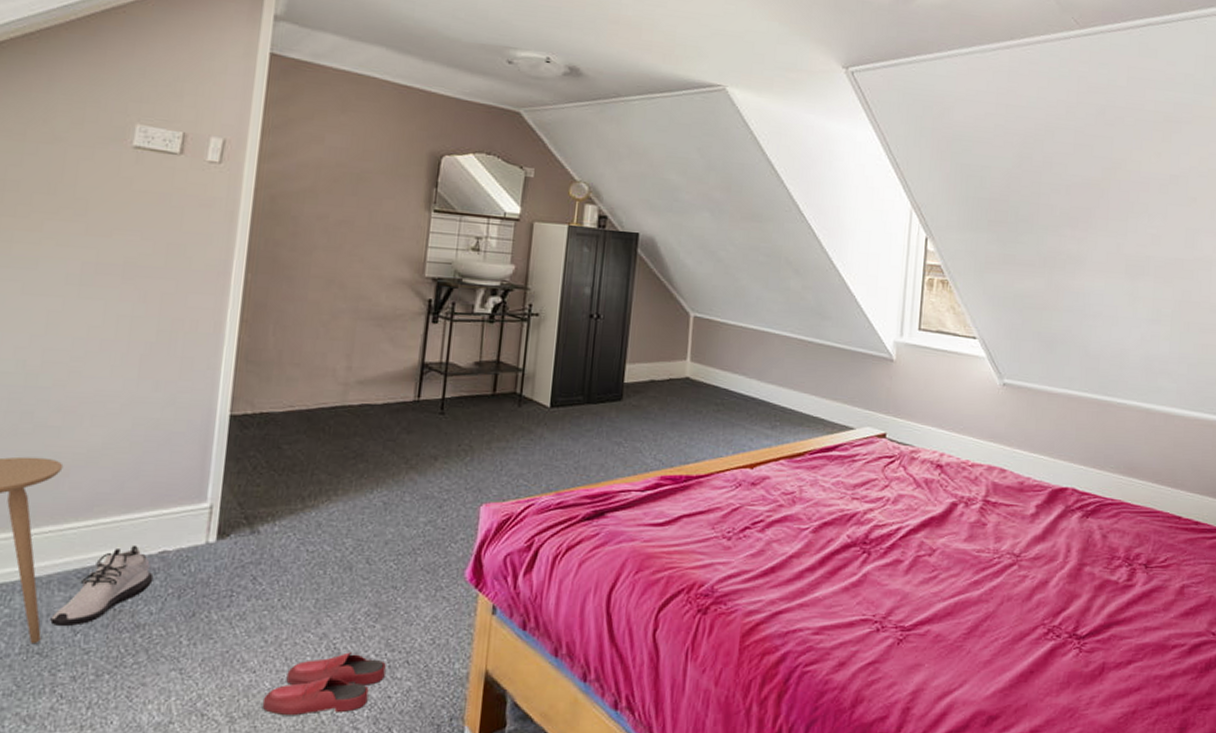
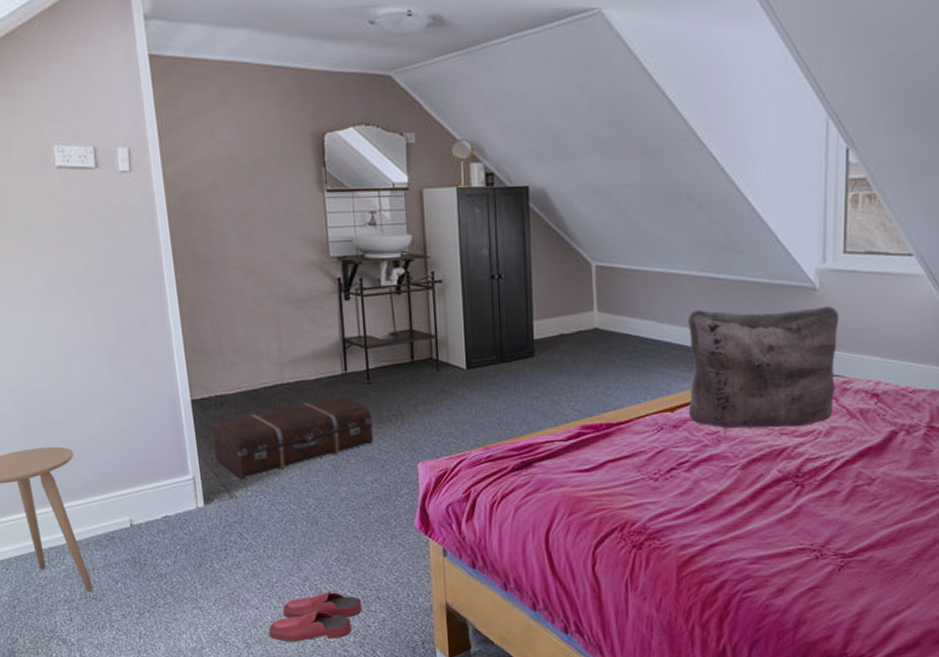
shoe: present [50,546,154,627] -> none [95,513,164,578]
suitcase: none [244,424,439,512] -> present [210,396,373,480]
cushion: none [767,369,912,493] -> present [687,306,839,429]

